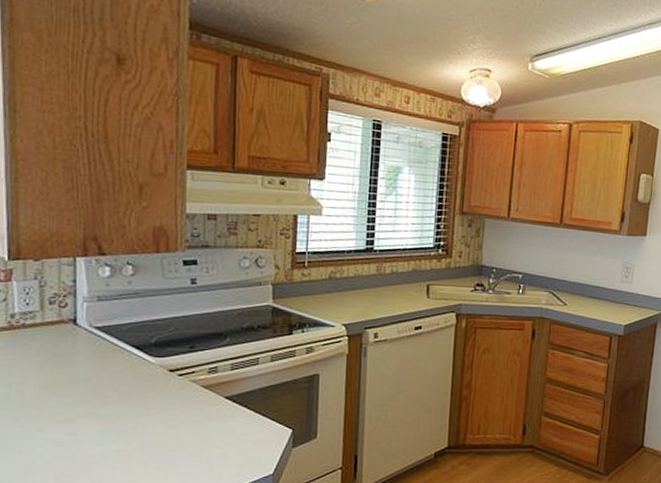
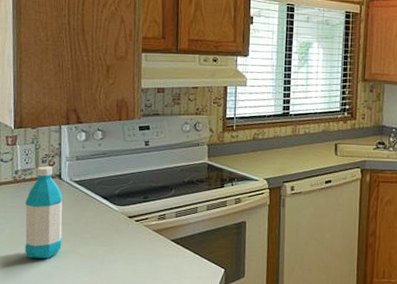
water bottle: none [25,308,80,423] -> present [24,166,63,259]

